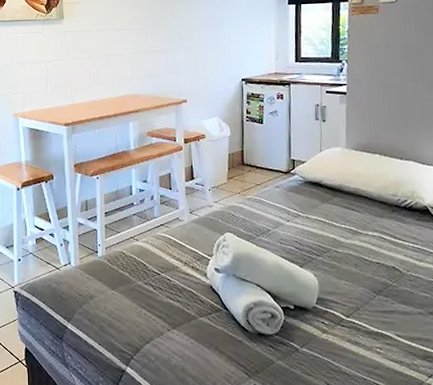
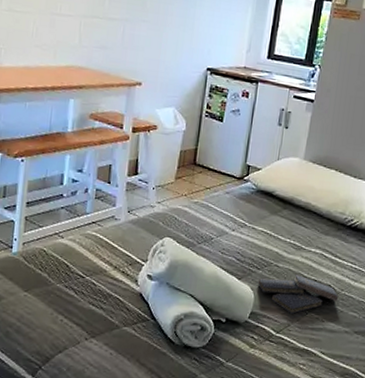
book: none [319,259,406,297] -> present [258,275,339,314]

